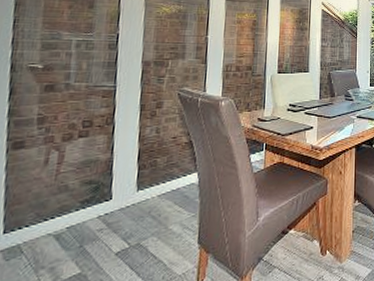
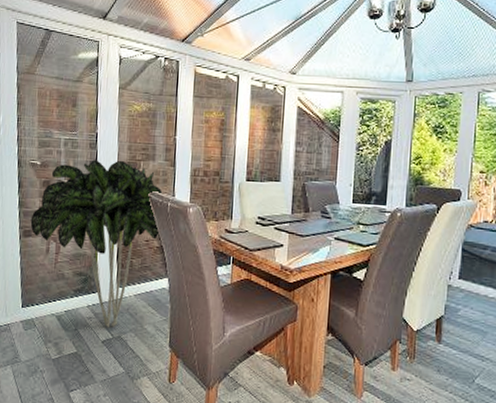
indoor plant: none [23,60,193,237] -> present [30,159,163,328]

